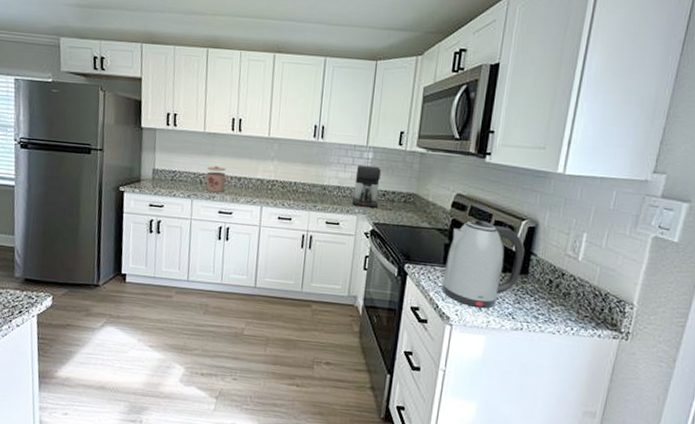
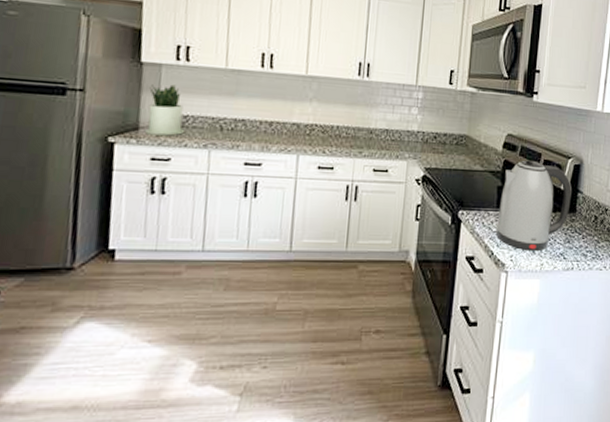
planter: none [144,145,174,188] -> present [144,84,185,137]
cooking pot: present [204,166,229,193] -> none [225,109,257,141]
coffee maker: present [352,165,381,208] -> none [402,105,431,152]

